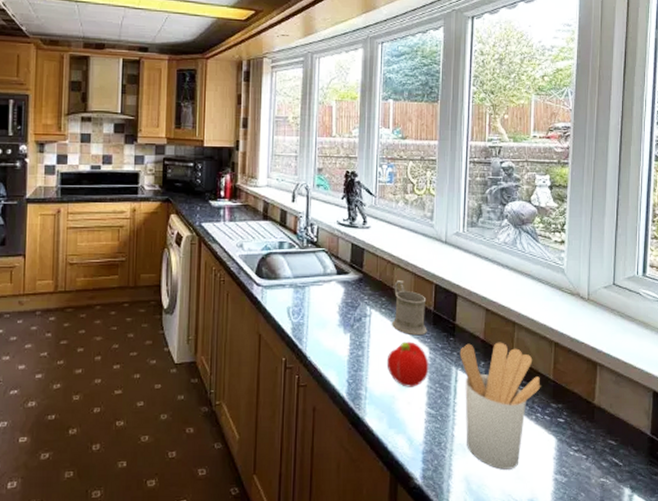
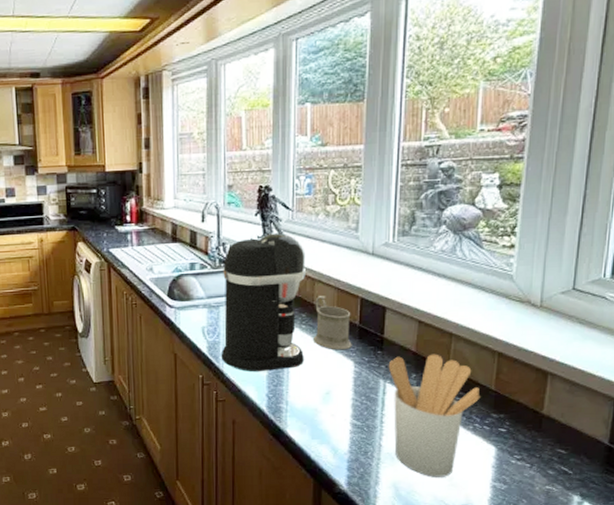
coffee maker: none [304,217,386,356] -> present [221,233,305,372]
fruit: present [386,341,429,387] -> none [308,356,355,400]

